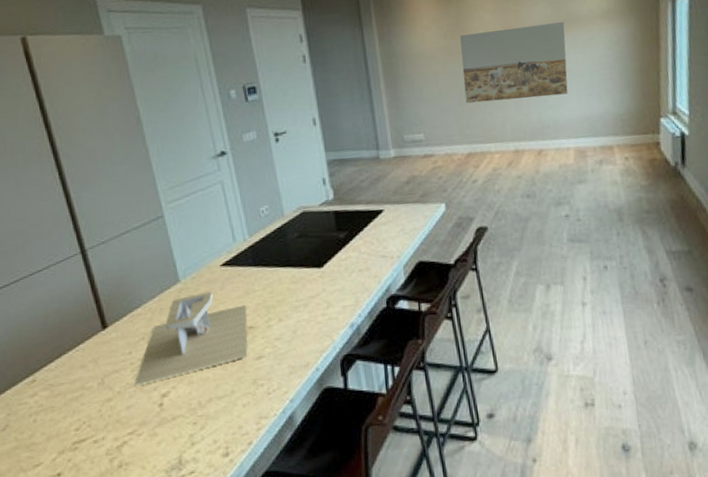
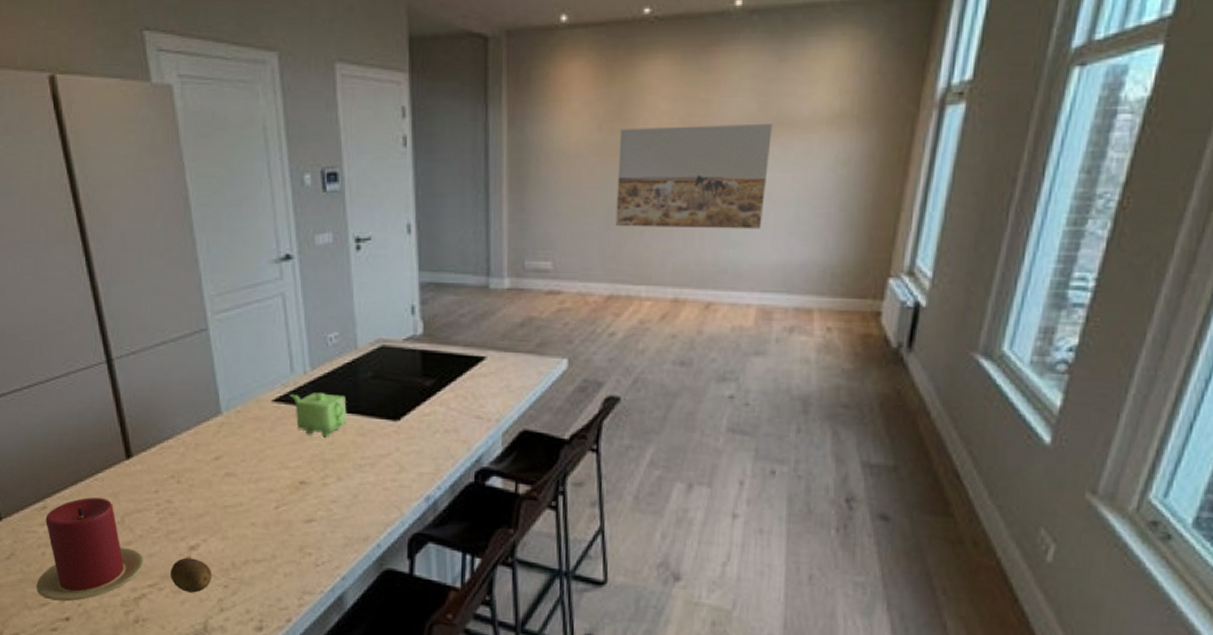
candle: none [30,365,124,461] -> present [36,497,145,602]
architectural model: present [133,291,248,386] -> none [158,431,300,532]
fruit: none [147,403,183,434] -> present [171,557,213,593]
teapot: none [234,254,282,289] -> present [289,393,347,437]

